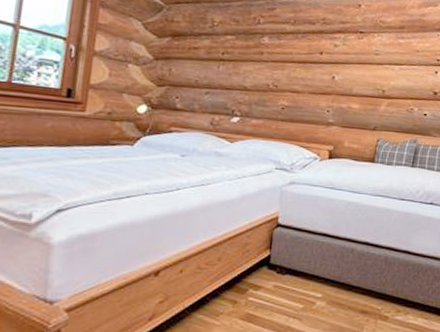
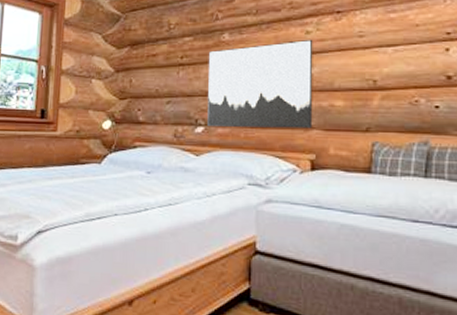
wall art: none [243,51,340,125] -> present [207,39,313,129]

